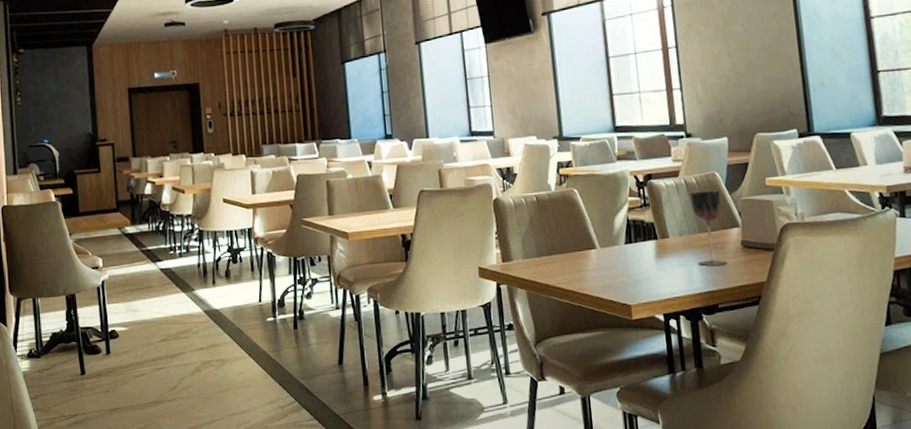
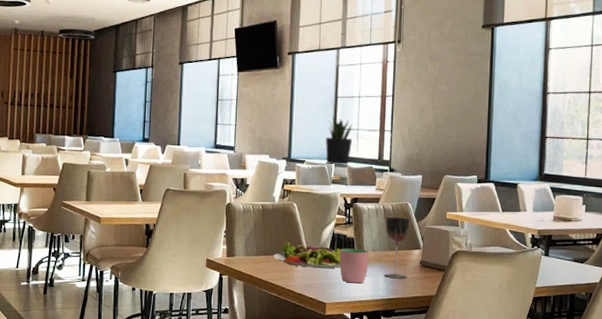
salad plate: none [558,237,642,265] -> present [273,243,341,269]
planter: none [602,81,635,137] -> present [326,117,353,165]
cup: none [639,234,677,278] -> present [339,248,369,284]

